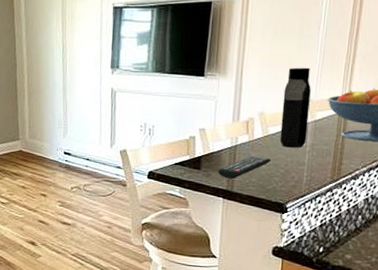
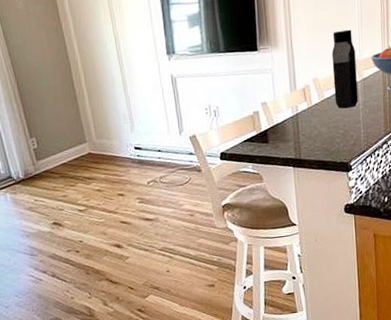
remote control: present [218,156,272,179] -> none [285,121,331,147]

